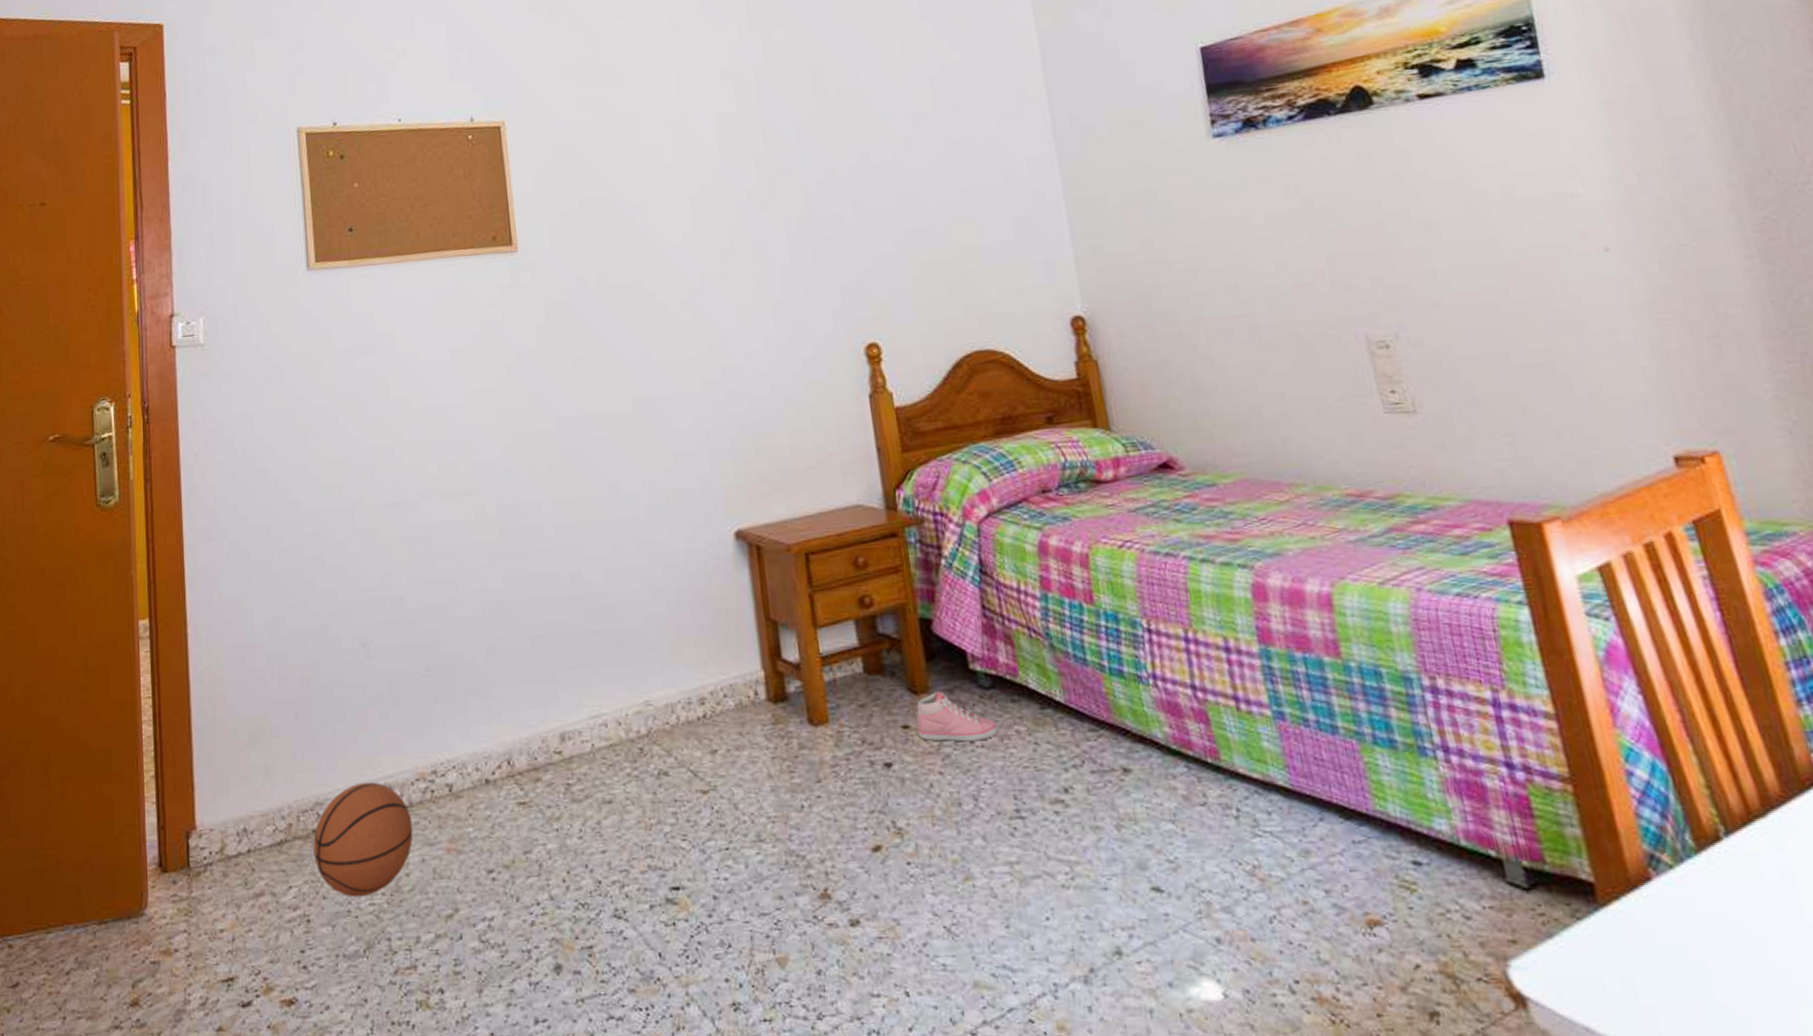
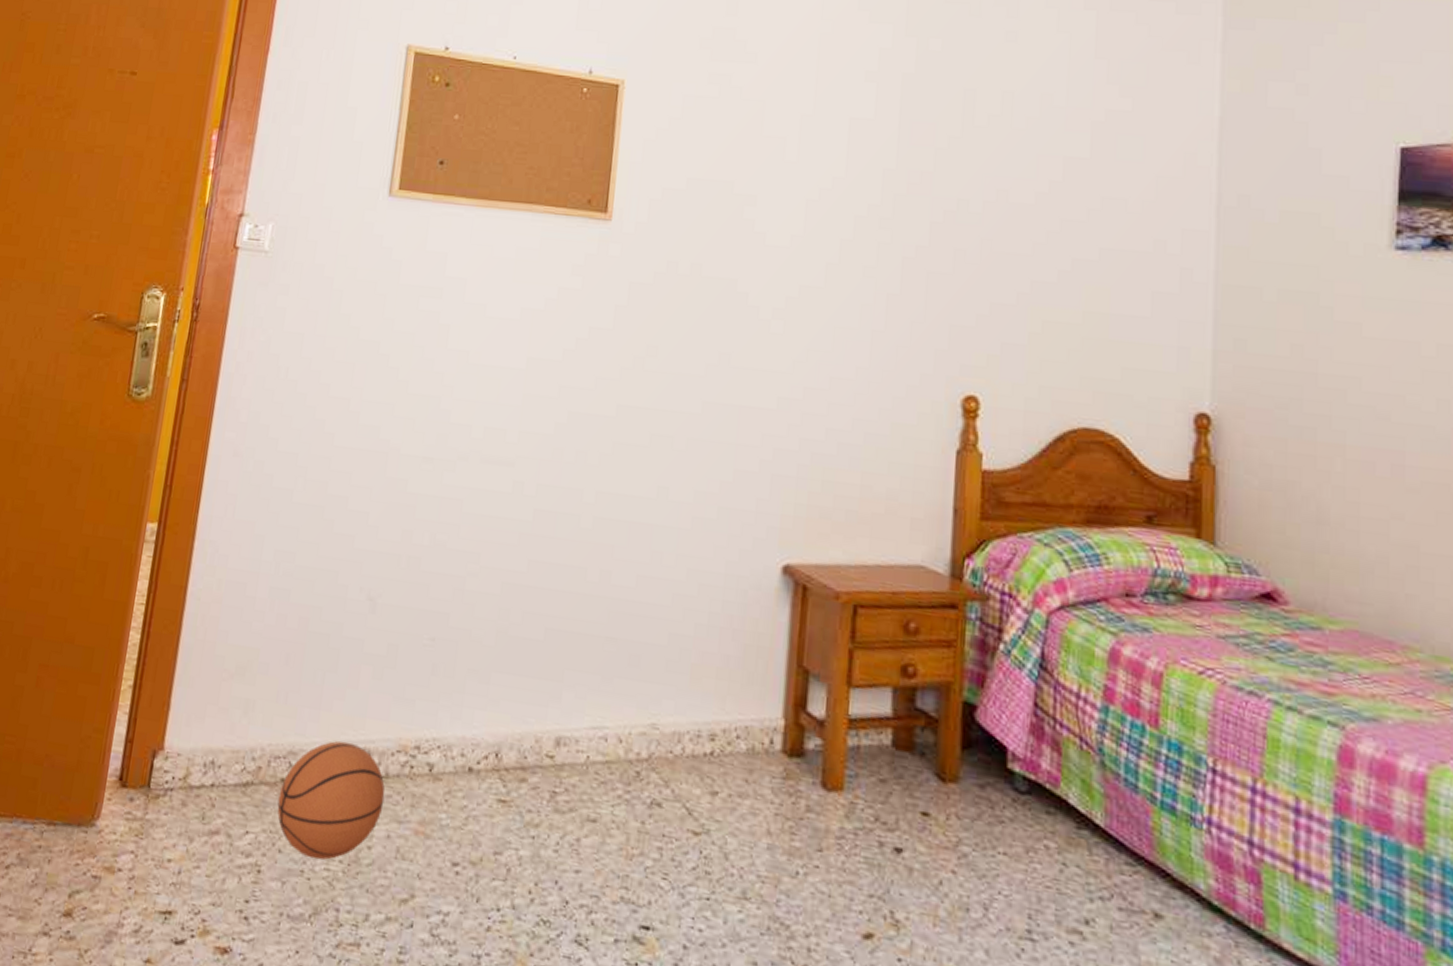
sneaker: present [916,691,999,742] -> none [937,783,1026,848]

